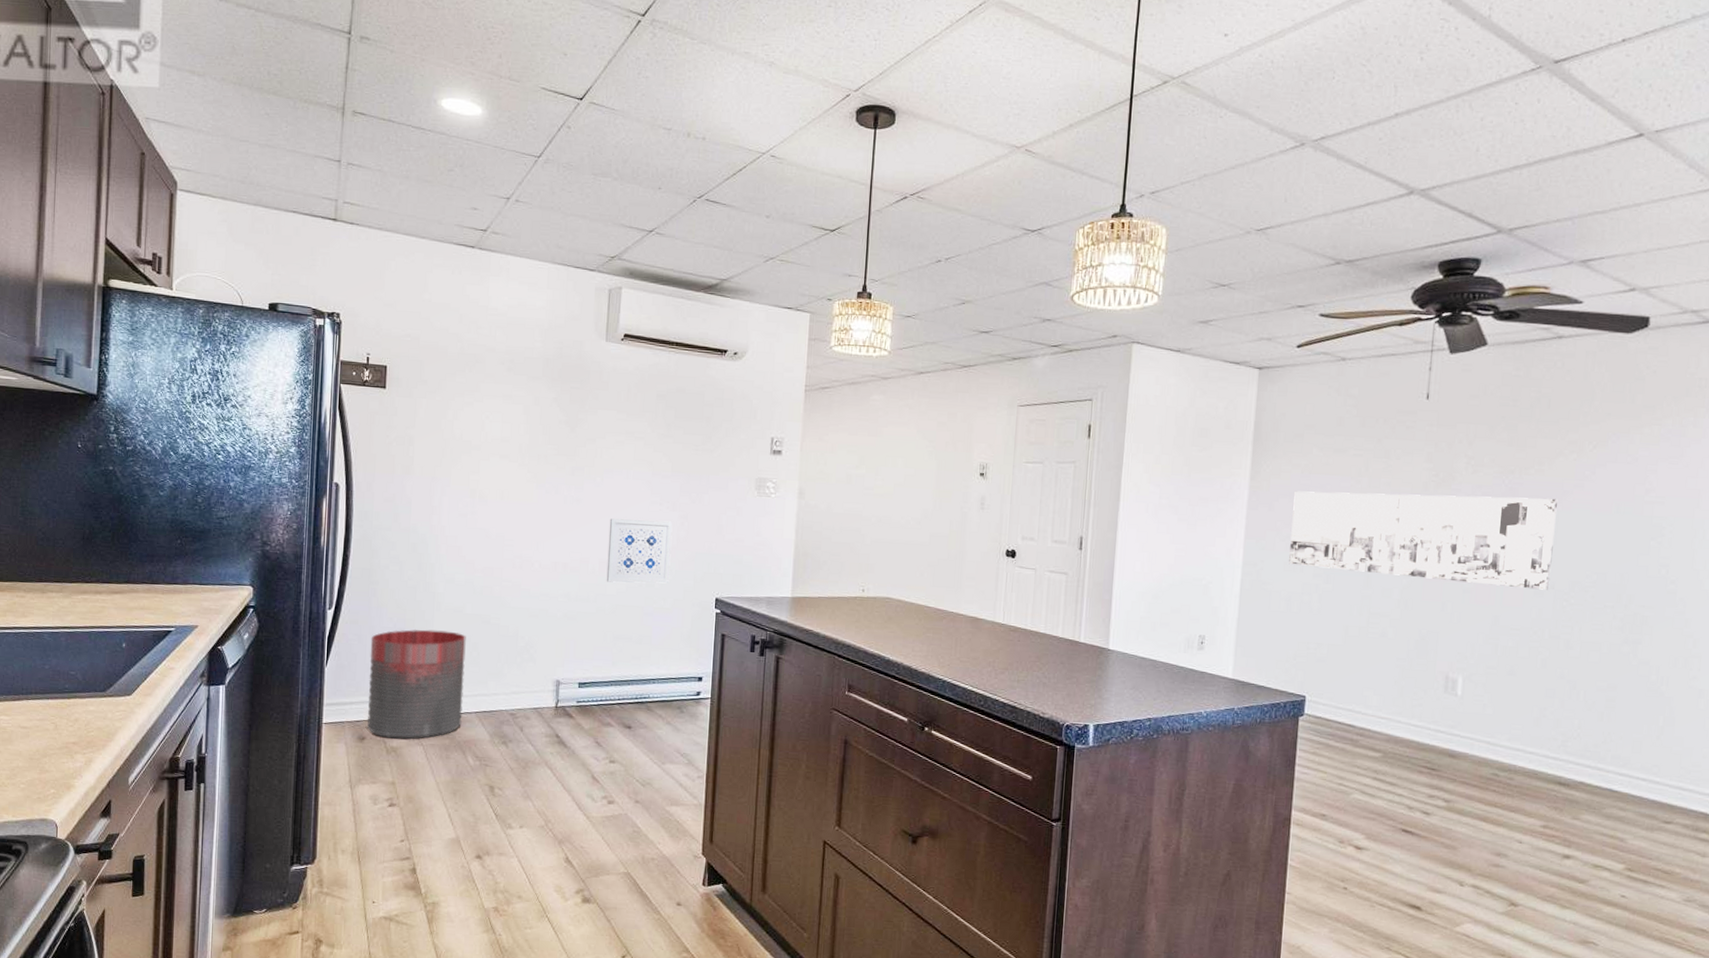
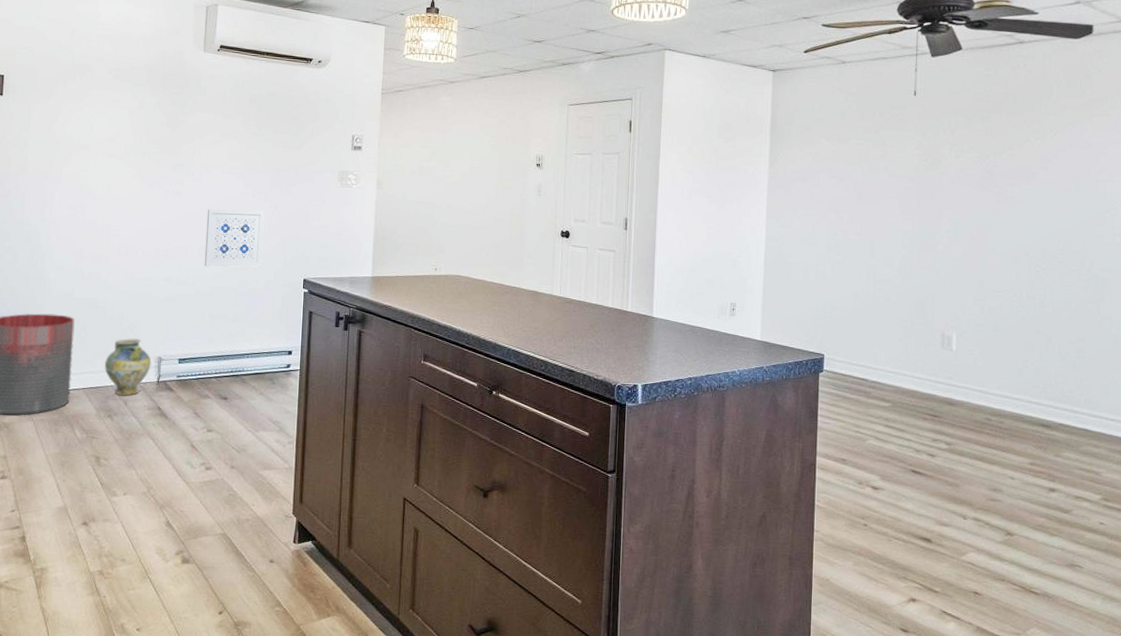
ceramic jug: none [498,659,549,722] -> present [104,338,151,396]
wall art: present [1289,491,1557,590] -> none [805,175,1027,257]

